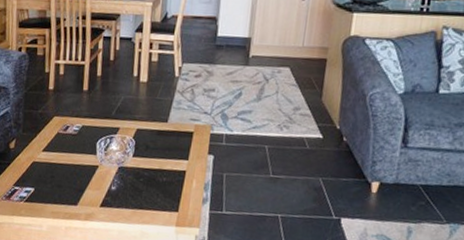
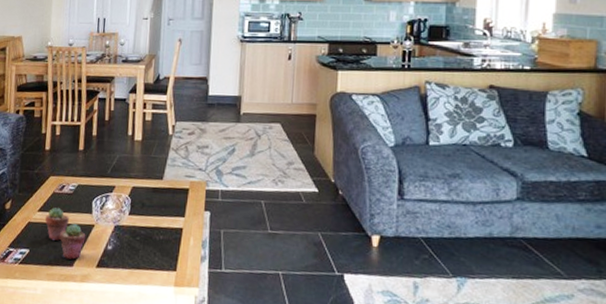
potted succulent: none [49,148,73,181] -> present [45,207,69,241]
potted succulent: none [64,163,90,199] -> present [60,223,86,260]

